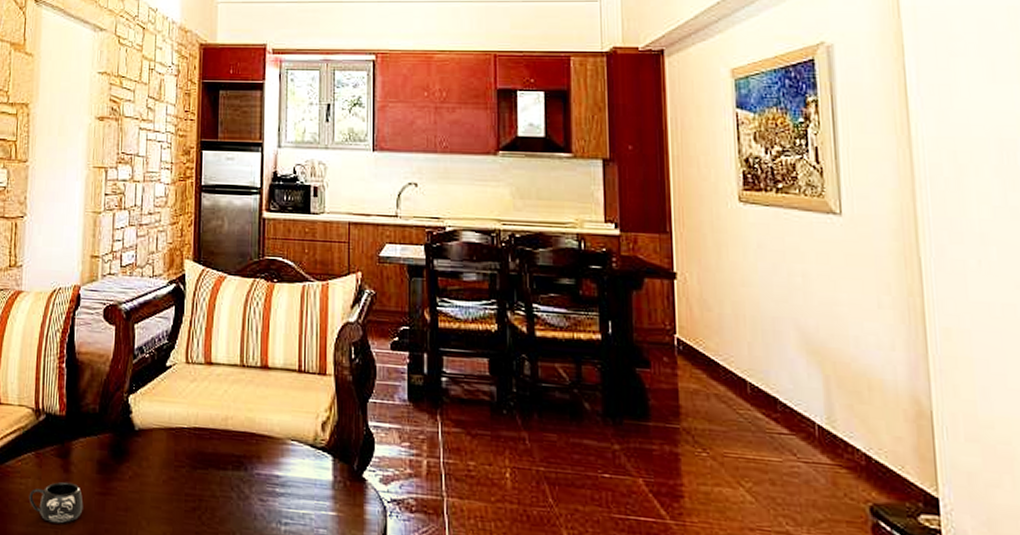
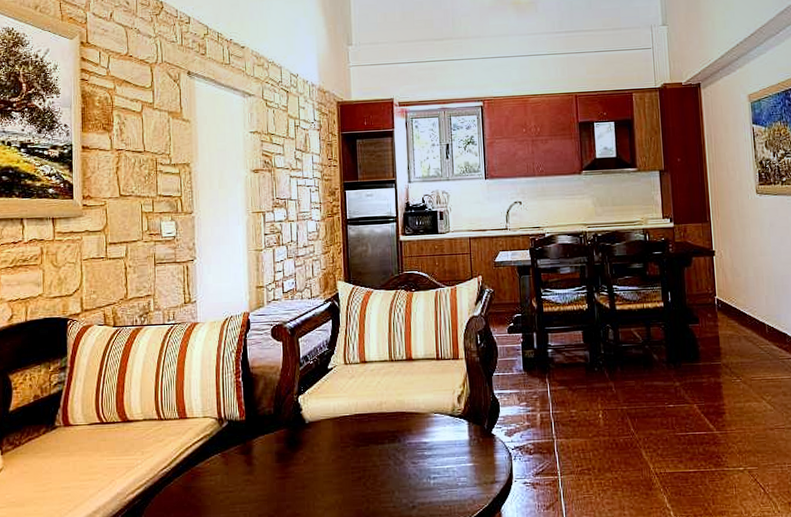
mug: present [28,481,84,524] -> none [218,473,267,508]

